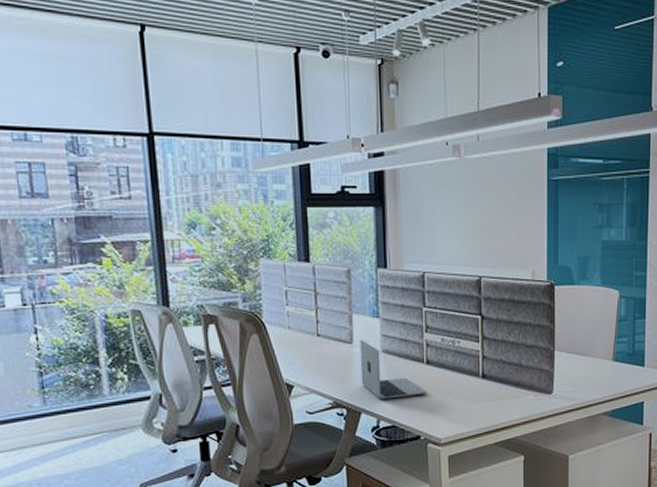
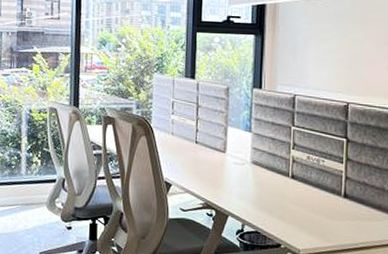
laptop: present [360,339,428,400] -> none [230,150,291,207]

